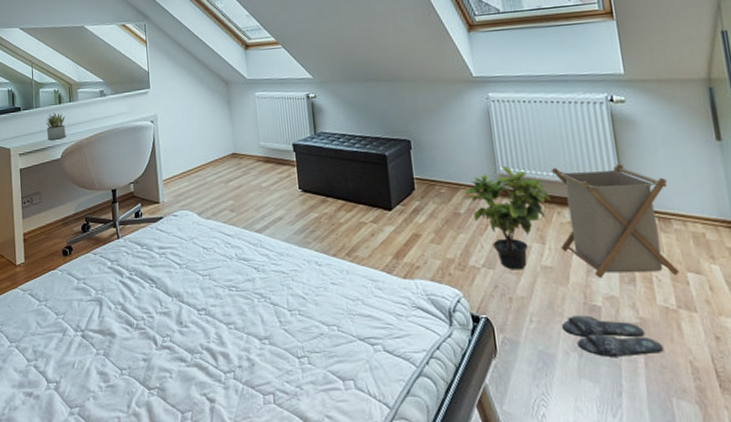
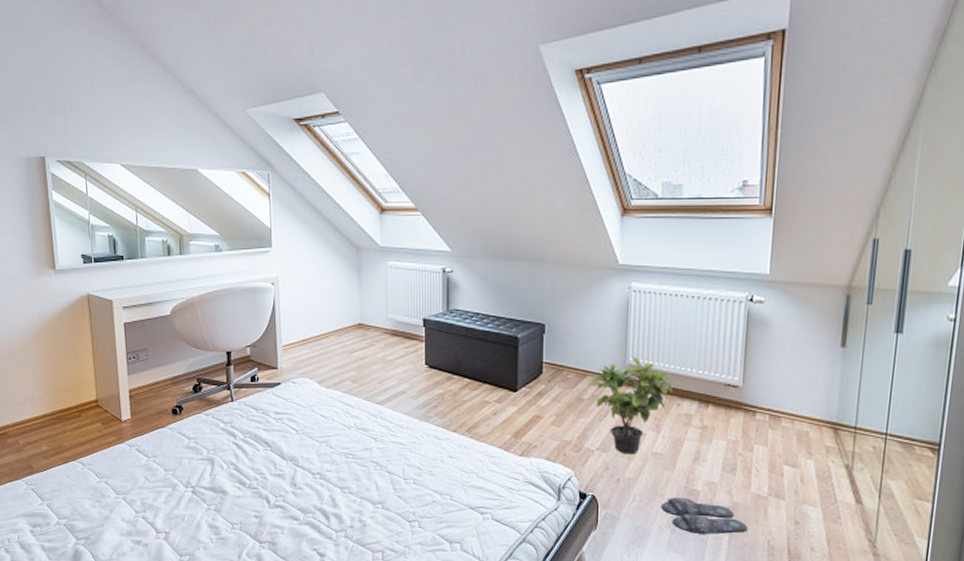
succulent plant: present [45,112,66,140] -> none [152,265,176,295]
laundry basket: present [550,163,679,278] -> none [674,362,786,467]

